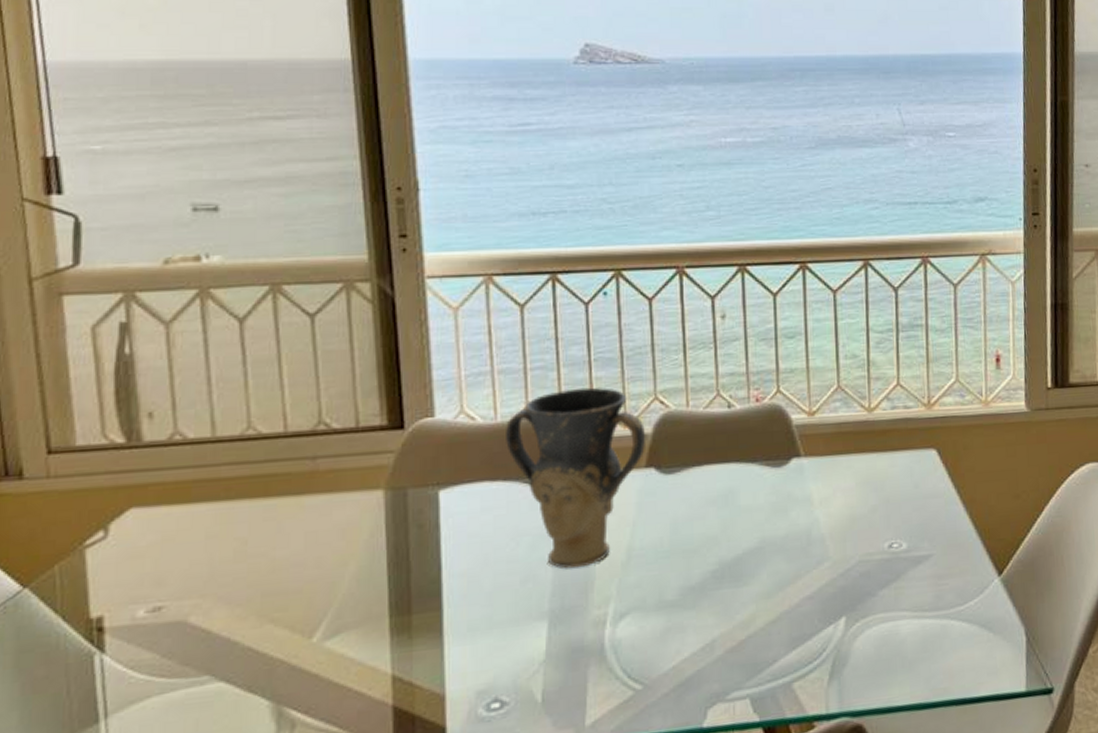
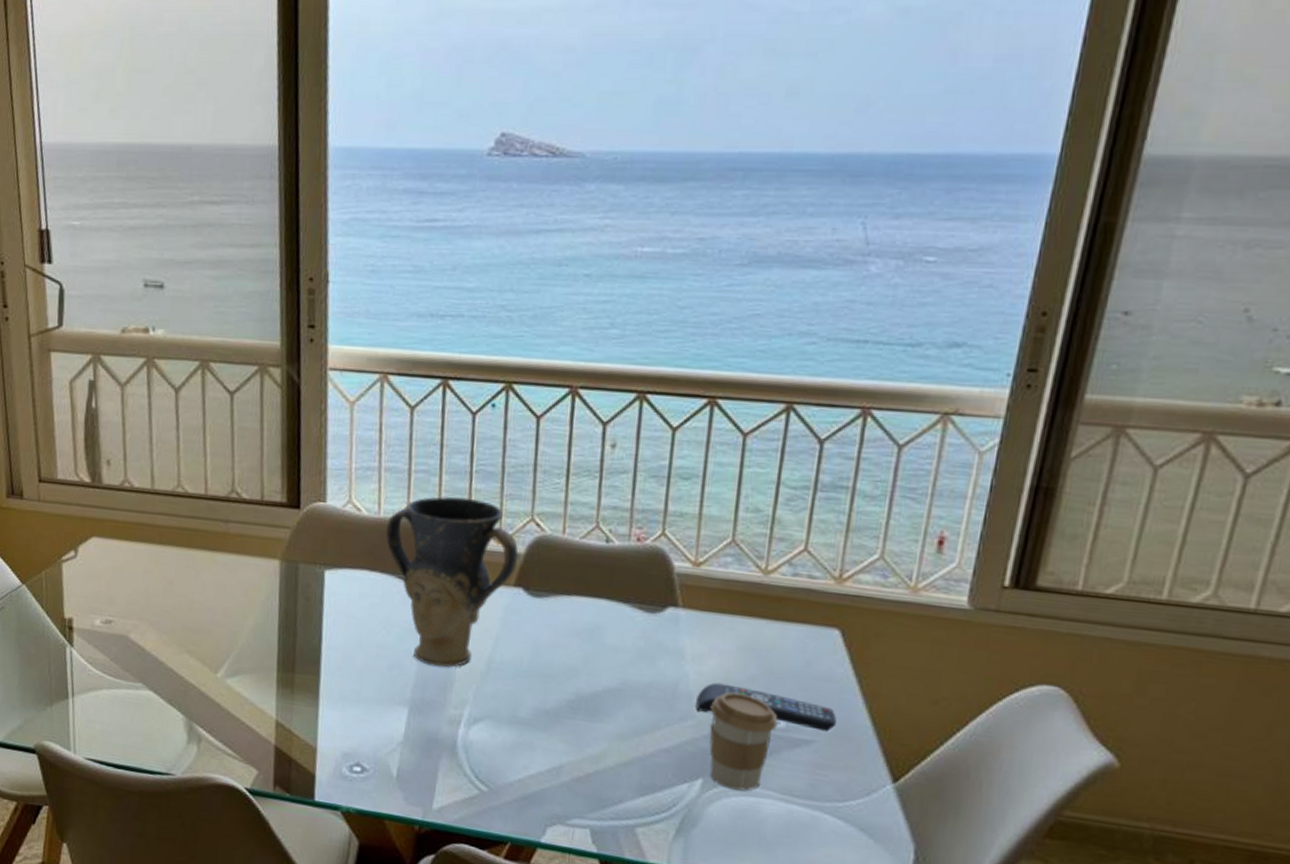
remote control: none [829,519,948,552] -> present [696,682,838,732]
coffee cup: none [842,525,900,620] -> present [709,692,778,791]

